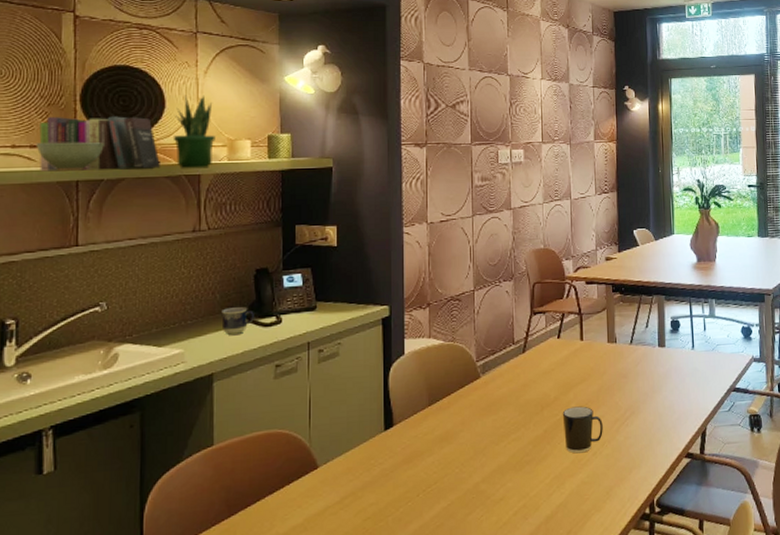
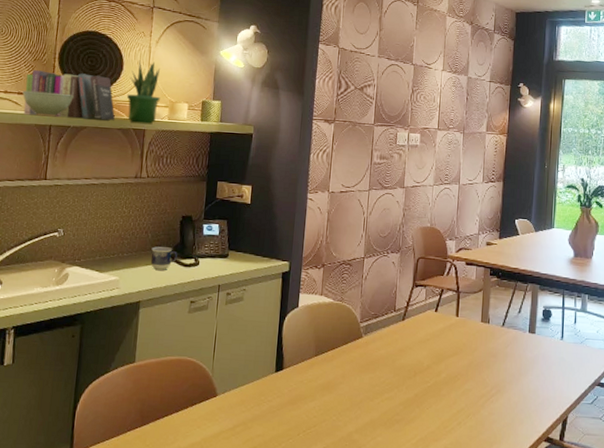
mug: present [562,406,603,454] -> none [432,377,470,421]

